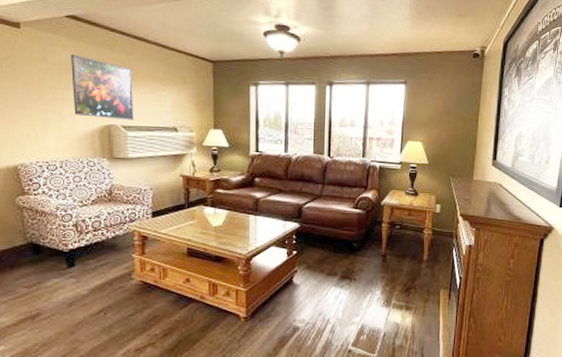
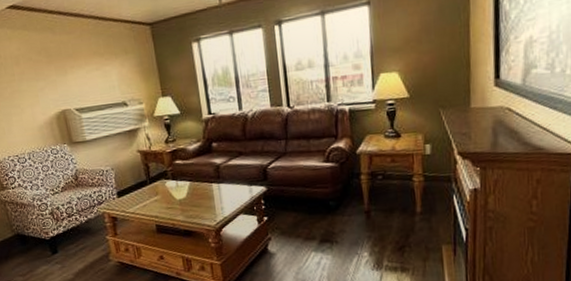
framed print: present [71,54,134,120] -> none [19,44,85,105]

